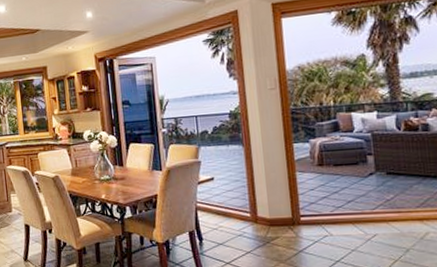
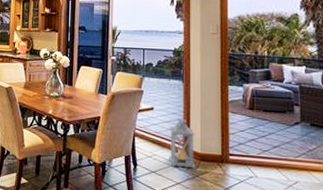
lantern: none [233,185,266,236] -> present [169,119,196,169]

